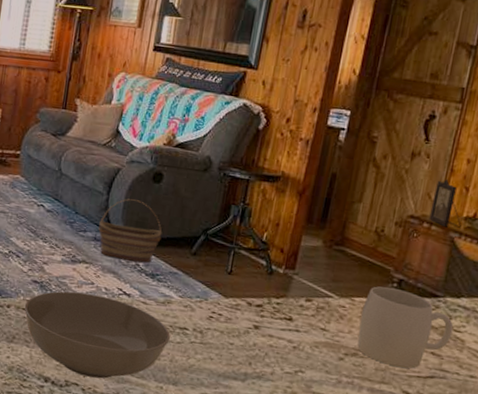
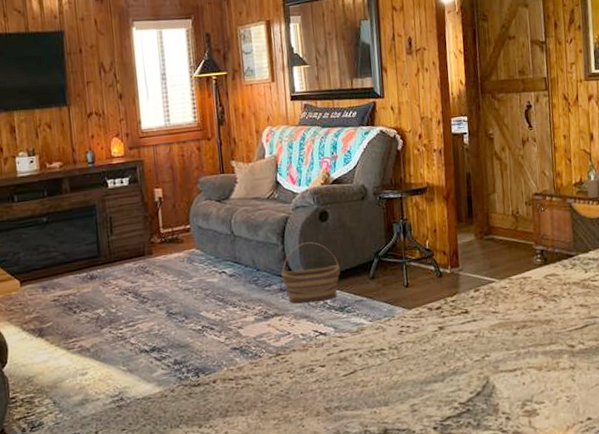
bowl: present [24,291,170,379] -> none [229,342,371,426]
mug: present [357,286,454,369] -> none [519,258,591,327]
photo frame: present [429,178,461,228] -> none [547,155,574,196]

